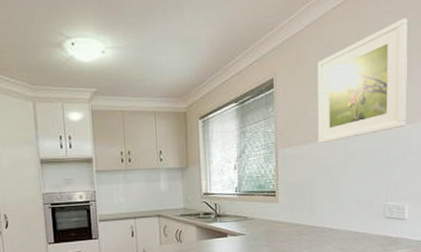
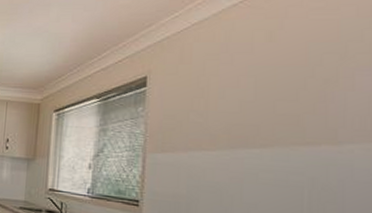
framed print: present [317,18,408,144] -> none [203,15,348,154]

